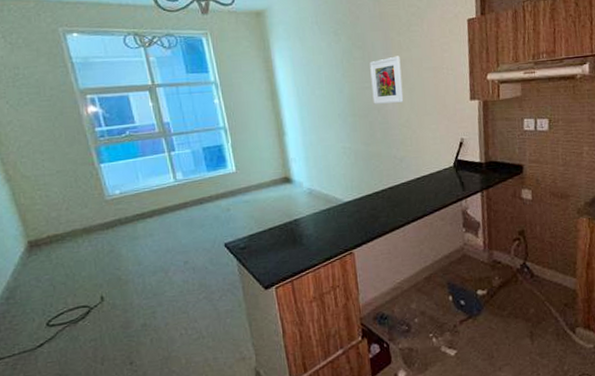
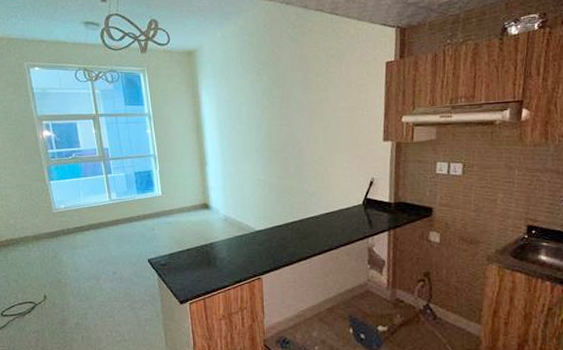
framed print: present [370,56,404,104] -> none [288,95,318,141]

